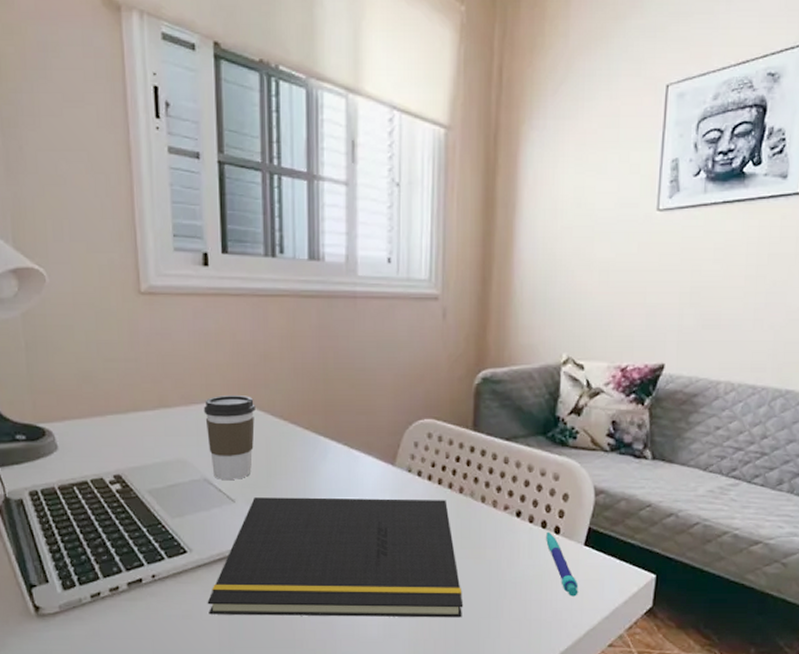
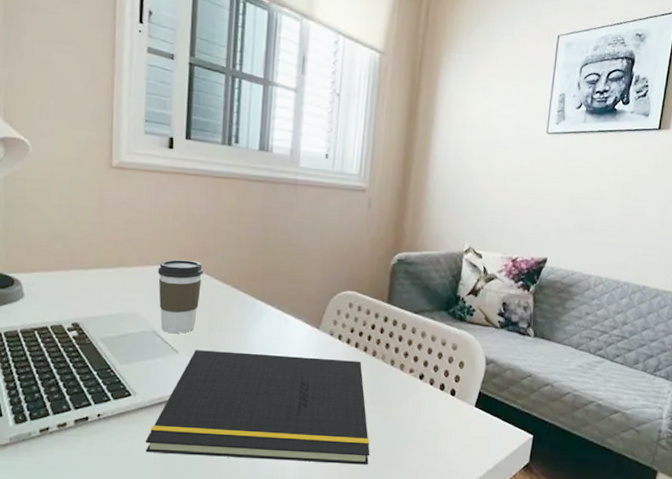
pen: present [546,531,579,597] -> none [443,393,469,451]

